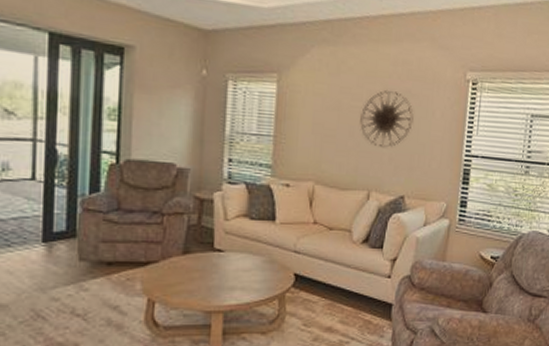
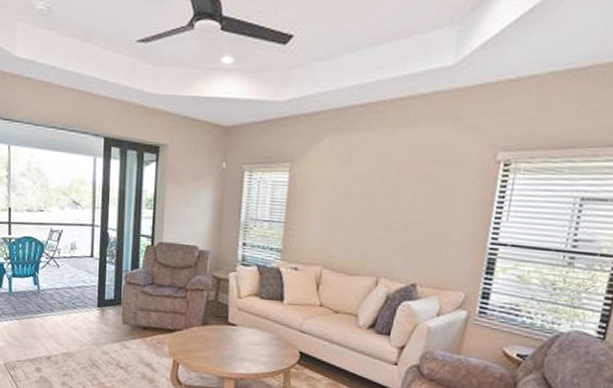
wall art: present [360,89,414,148] -> none [371,174,432,235]

